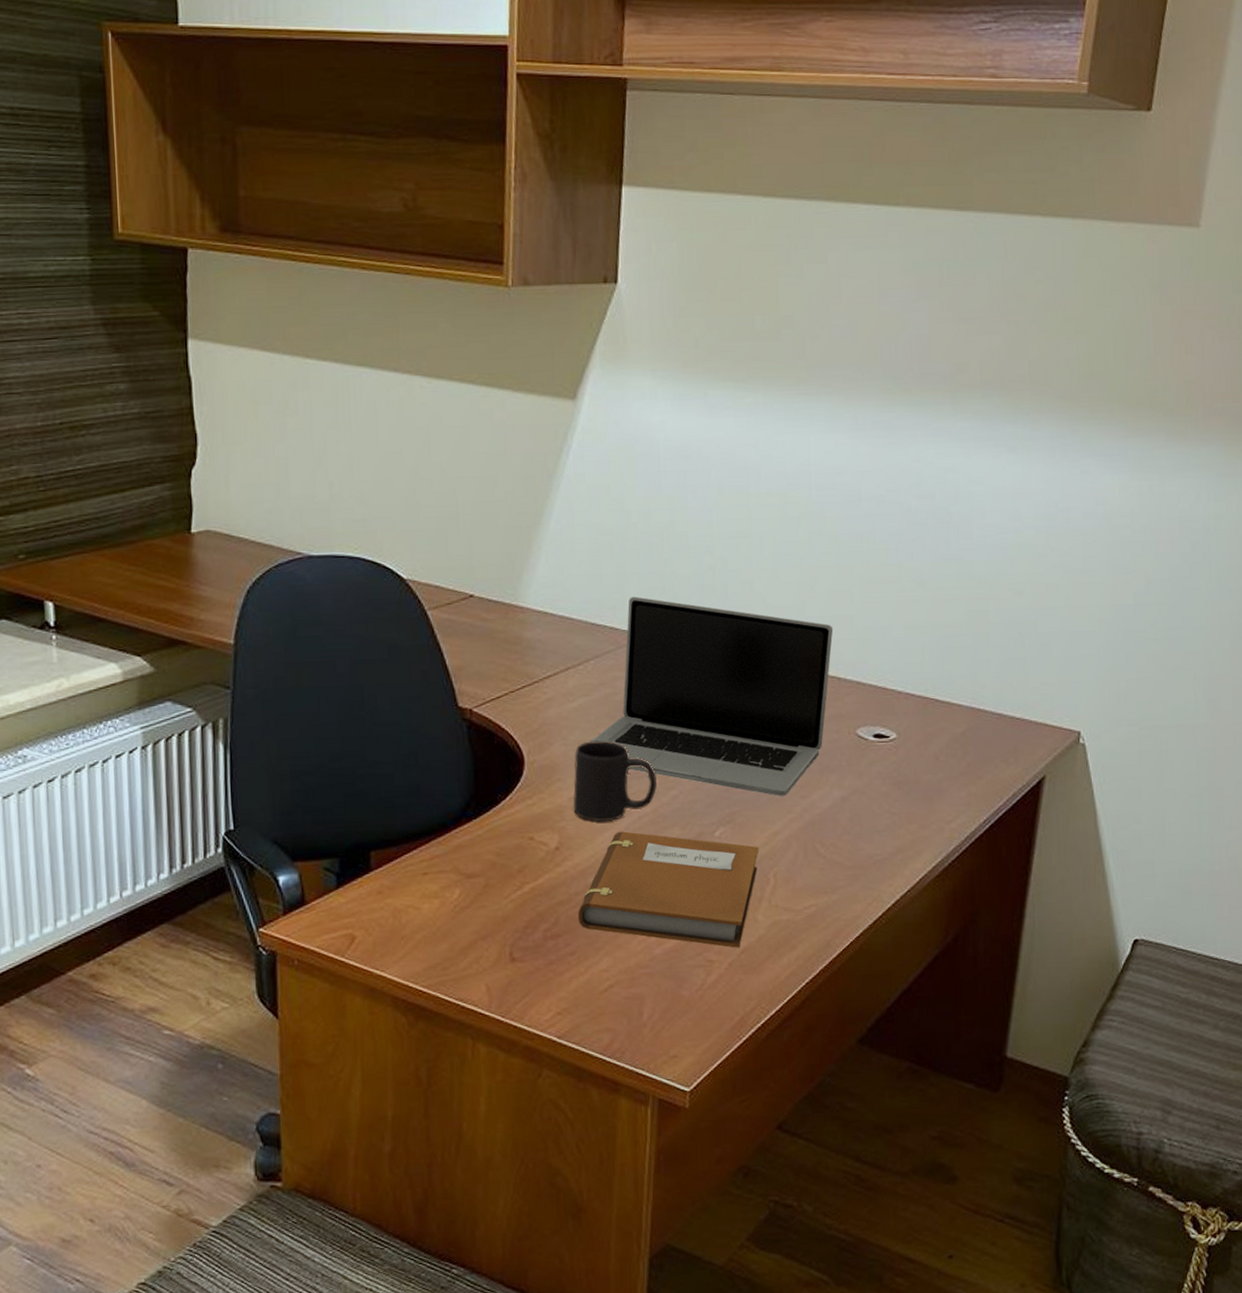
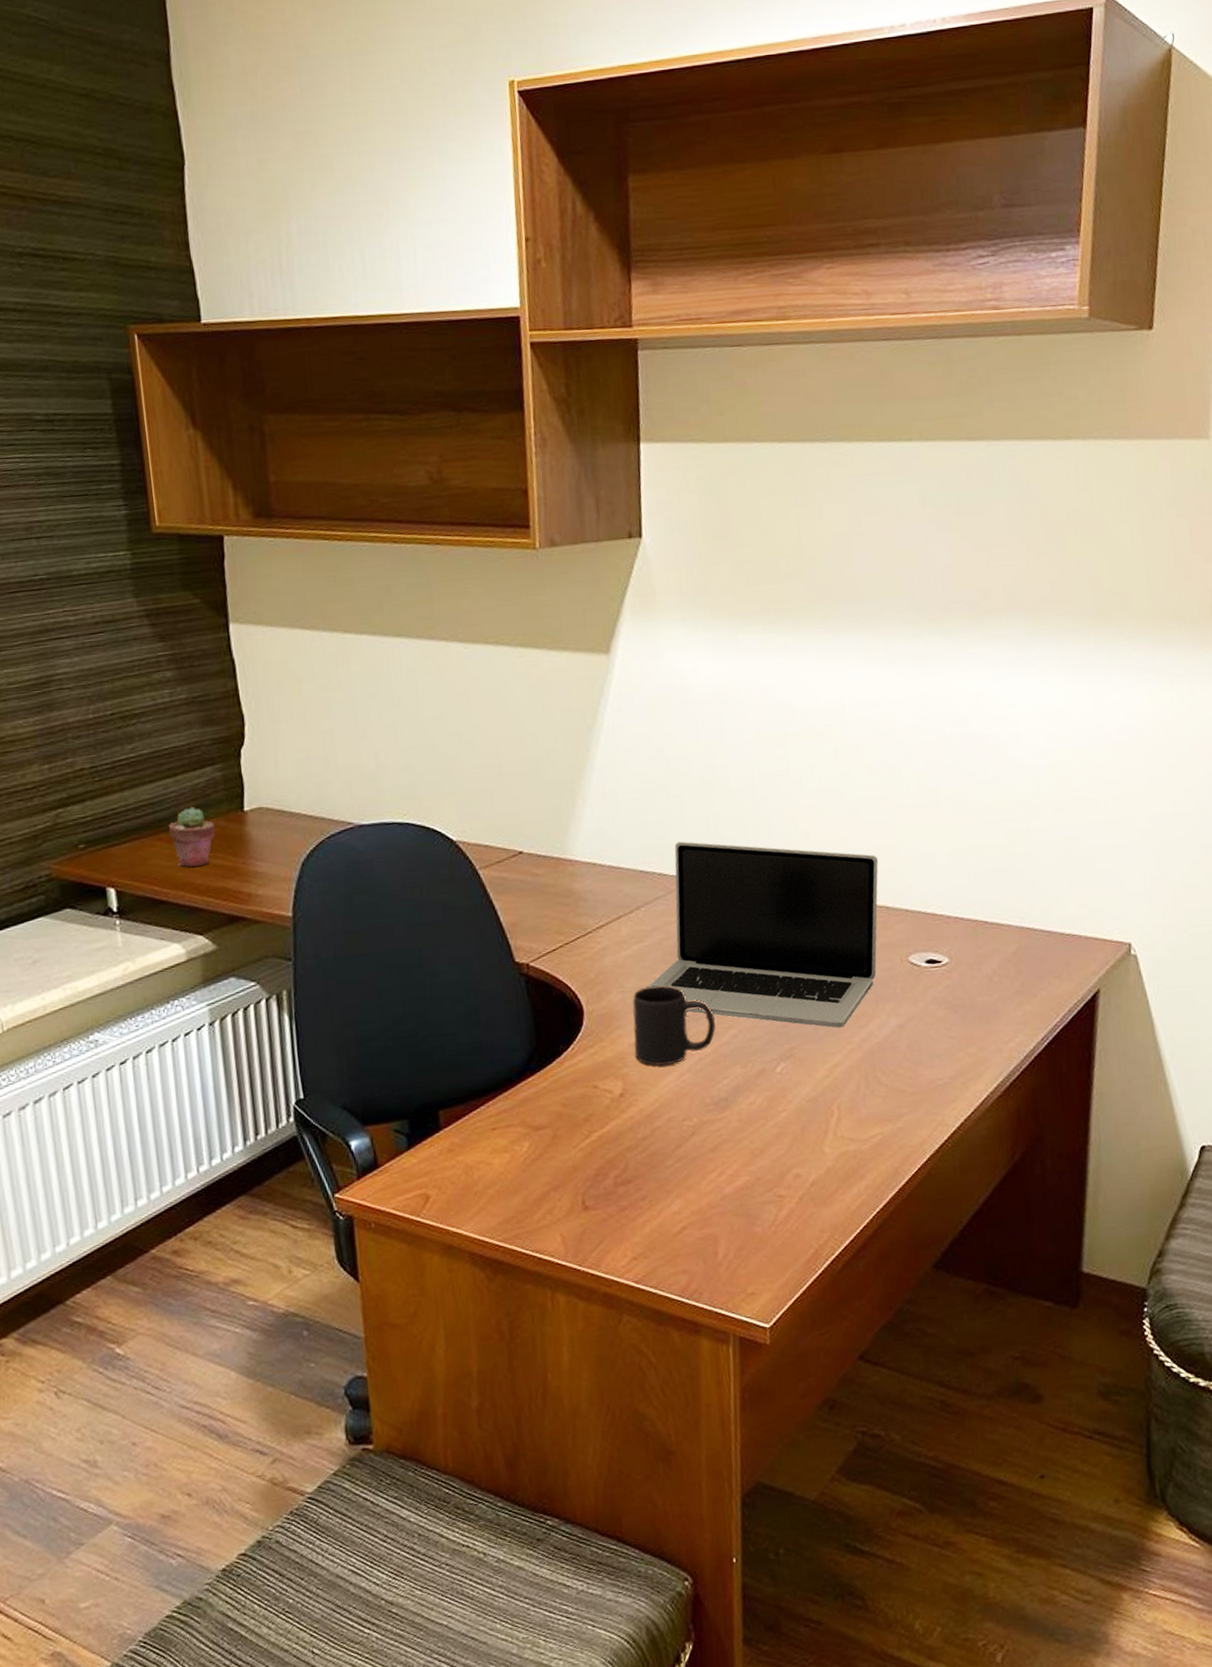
potted succulent: none [113,524,161,587] -> present [169,807,216,868]
notebook: present [577,831,759,948] -> none [646,1073,821,1182]

